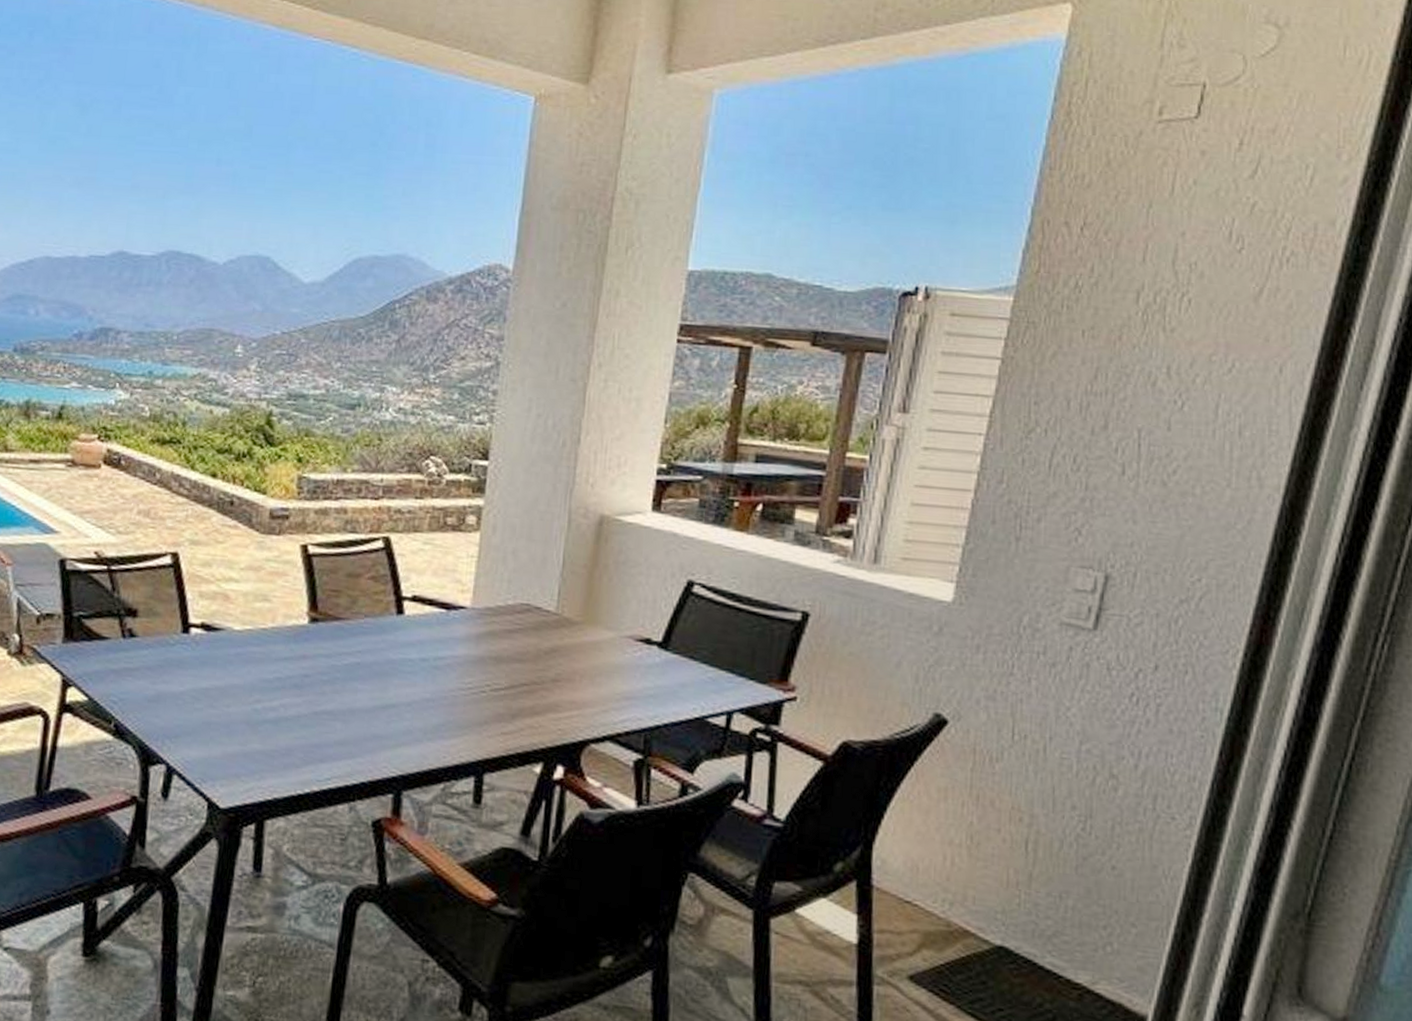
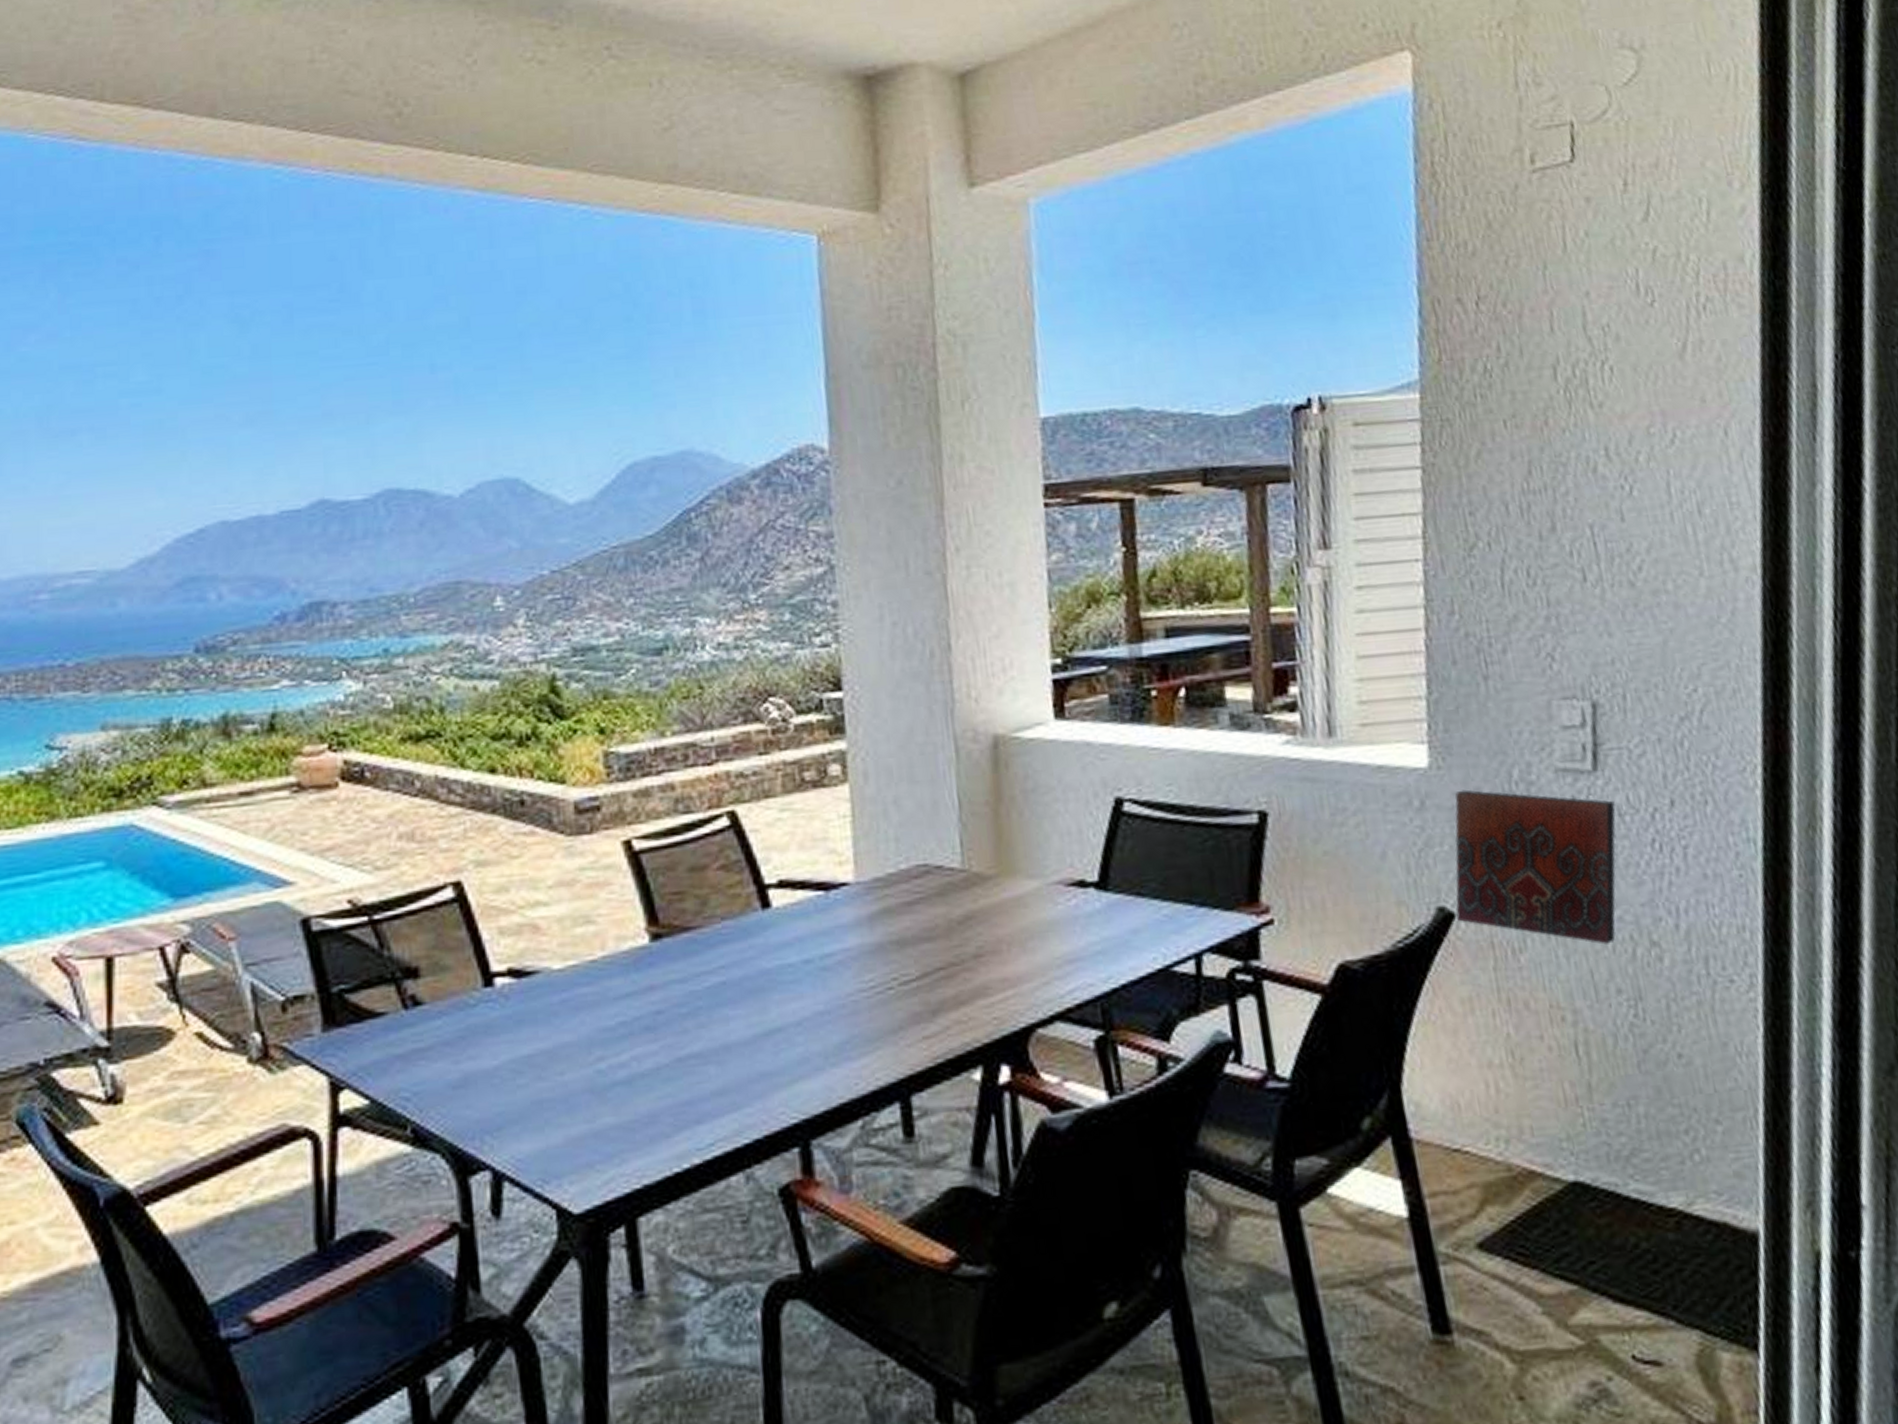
decorative tile: none [949,625,1106,769] -> present [1454,789,1616,944]

